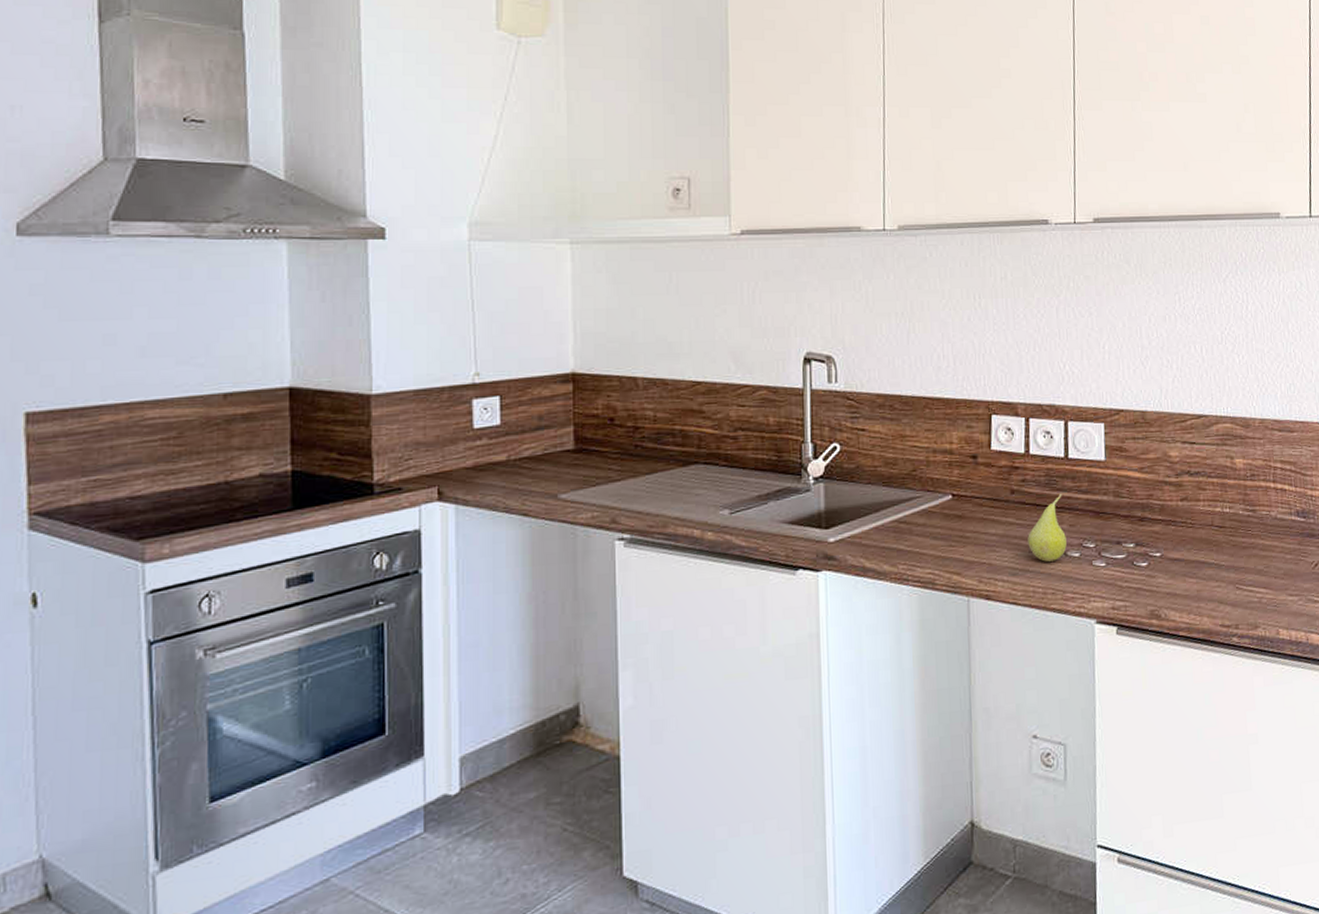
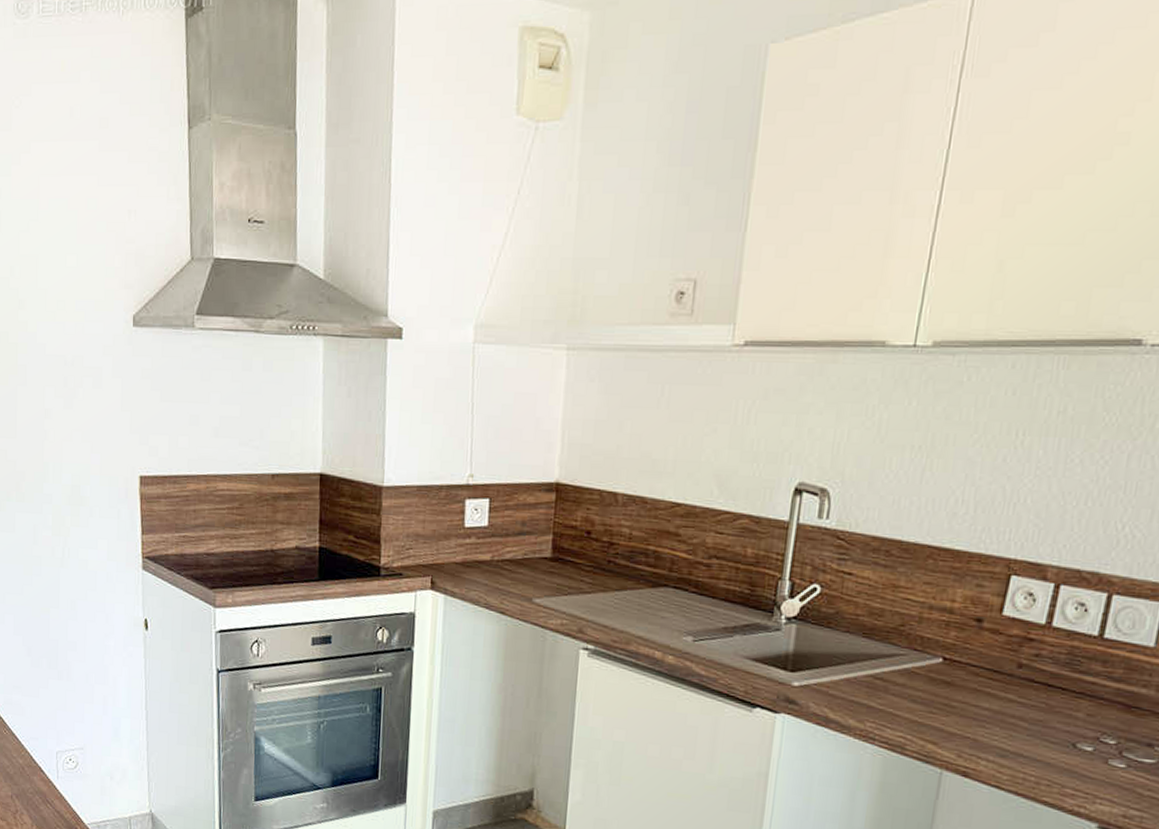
fruit: present [1028,492,1067,562] -> none [1027,675,1086,751]

